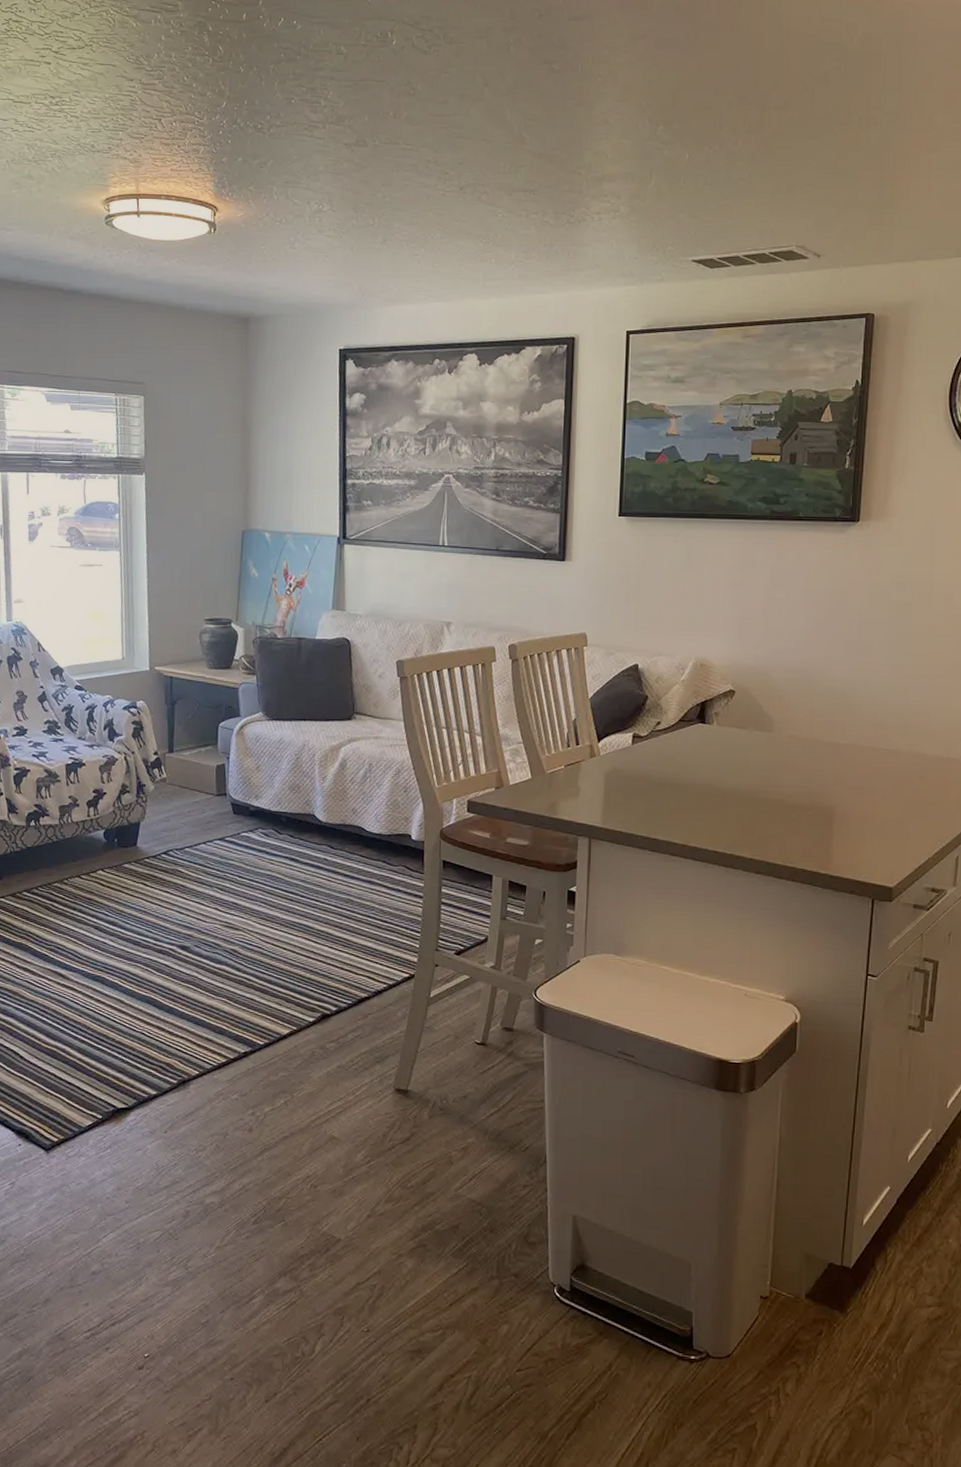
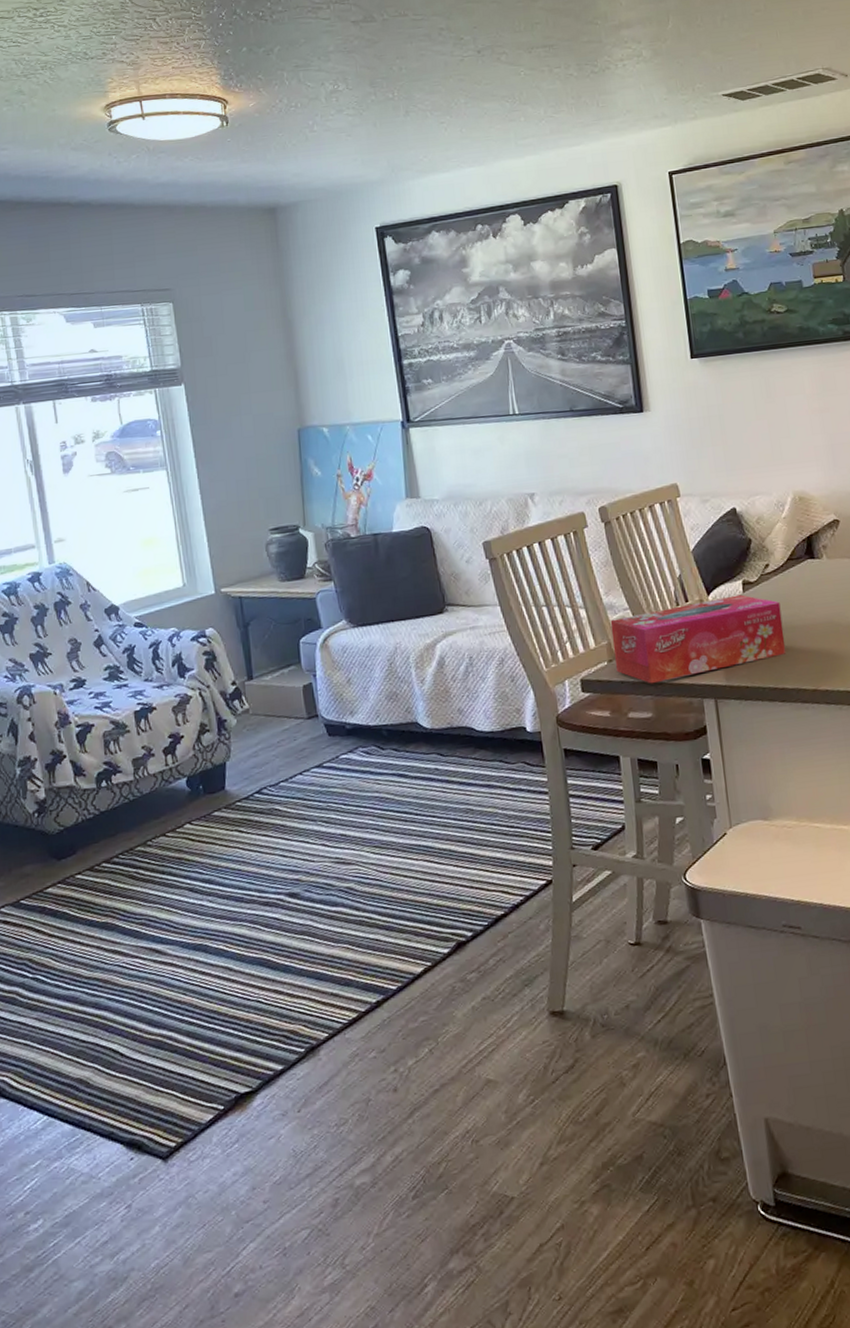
tissue box: none [501,746,665,815] -> present [610,594,786,684]

